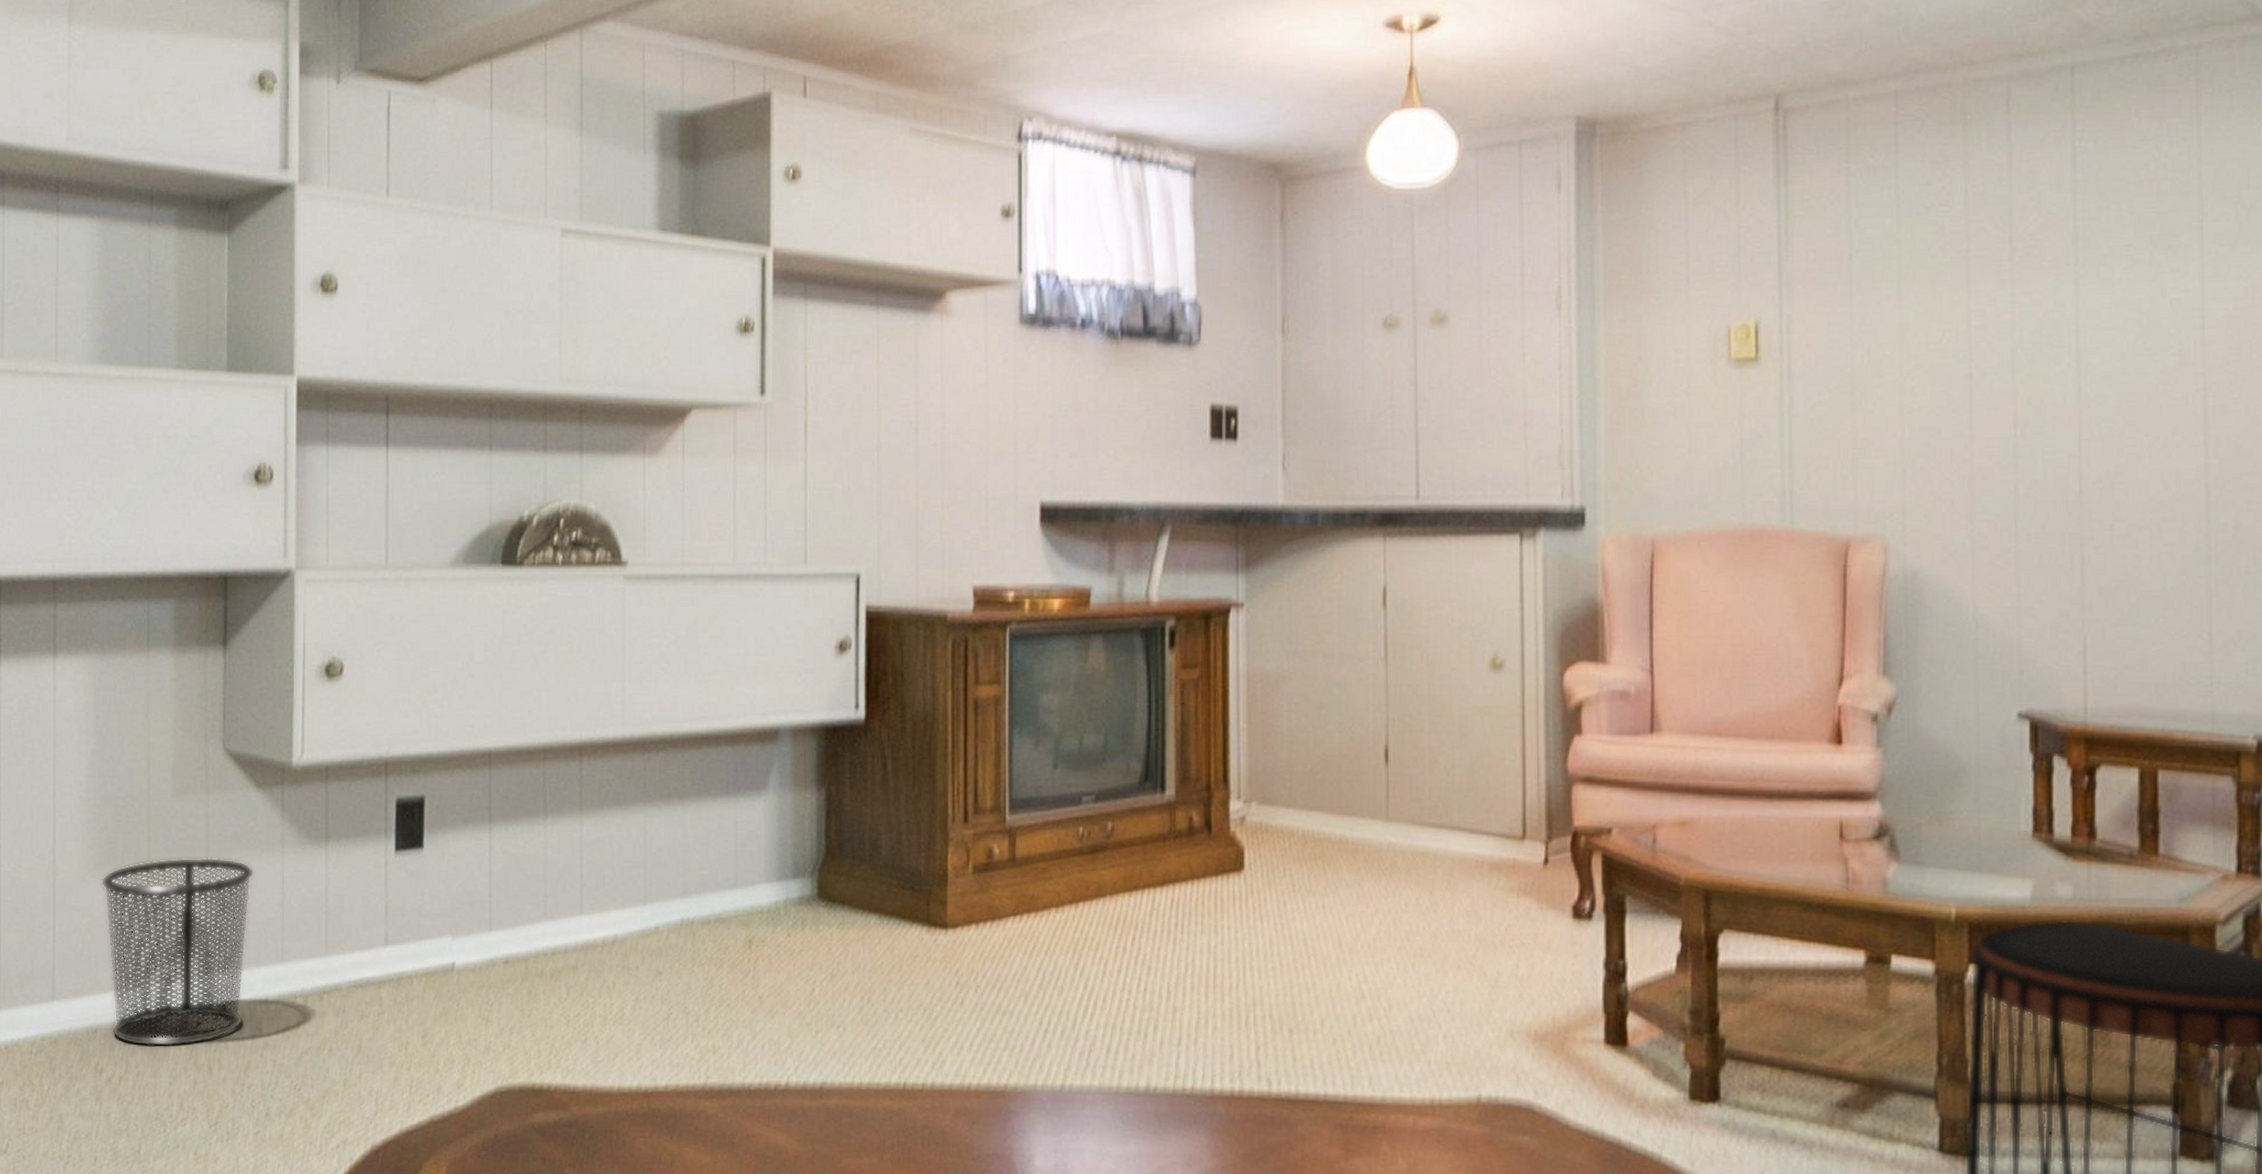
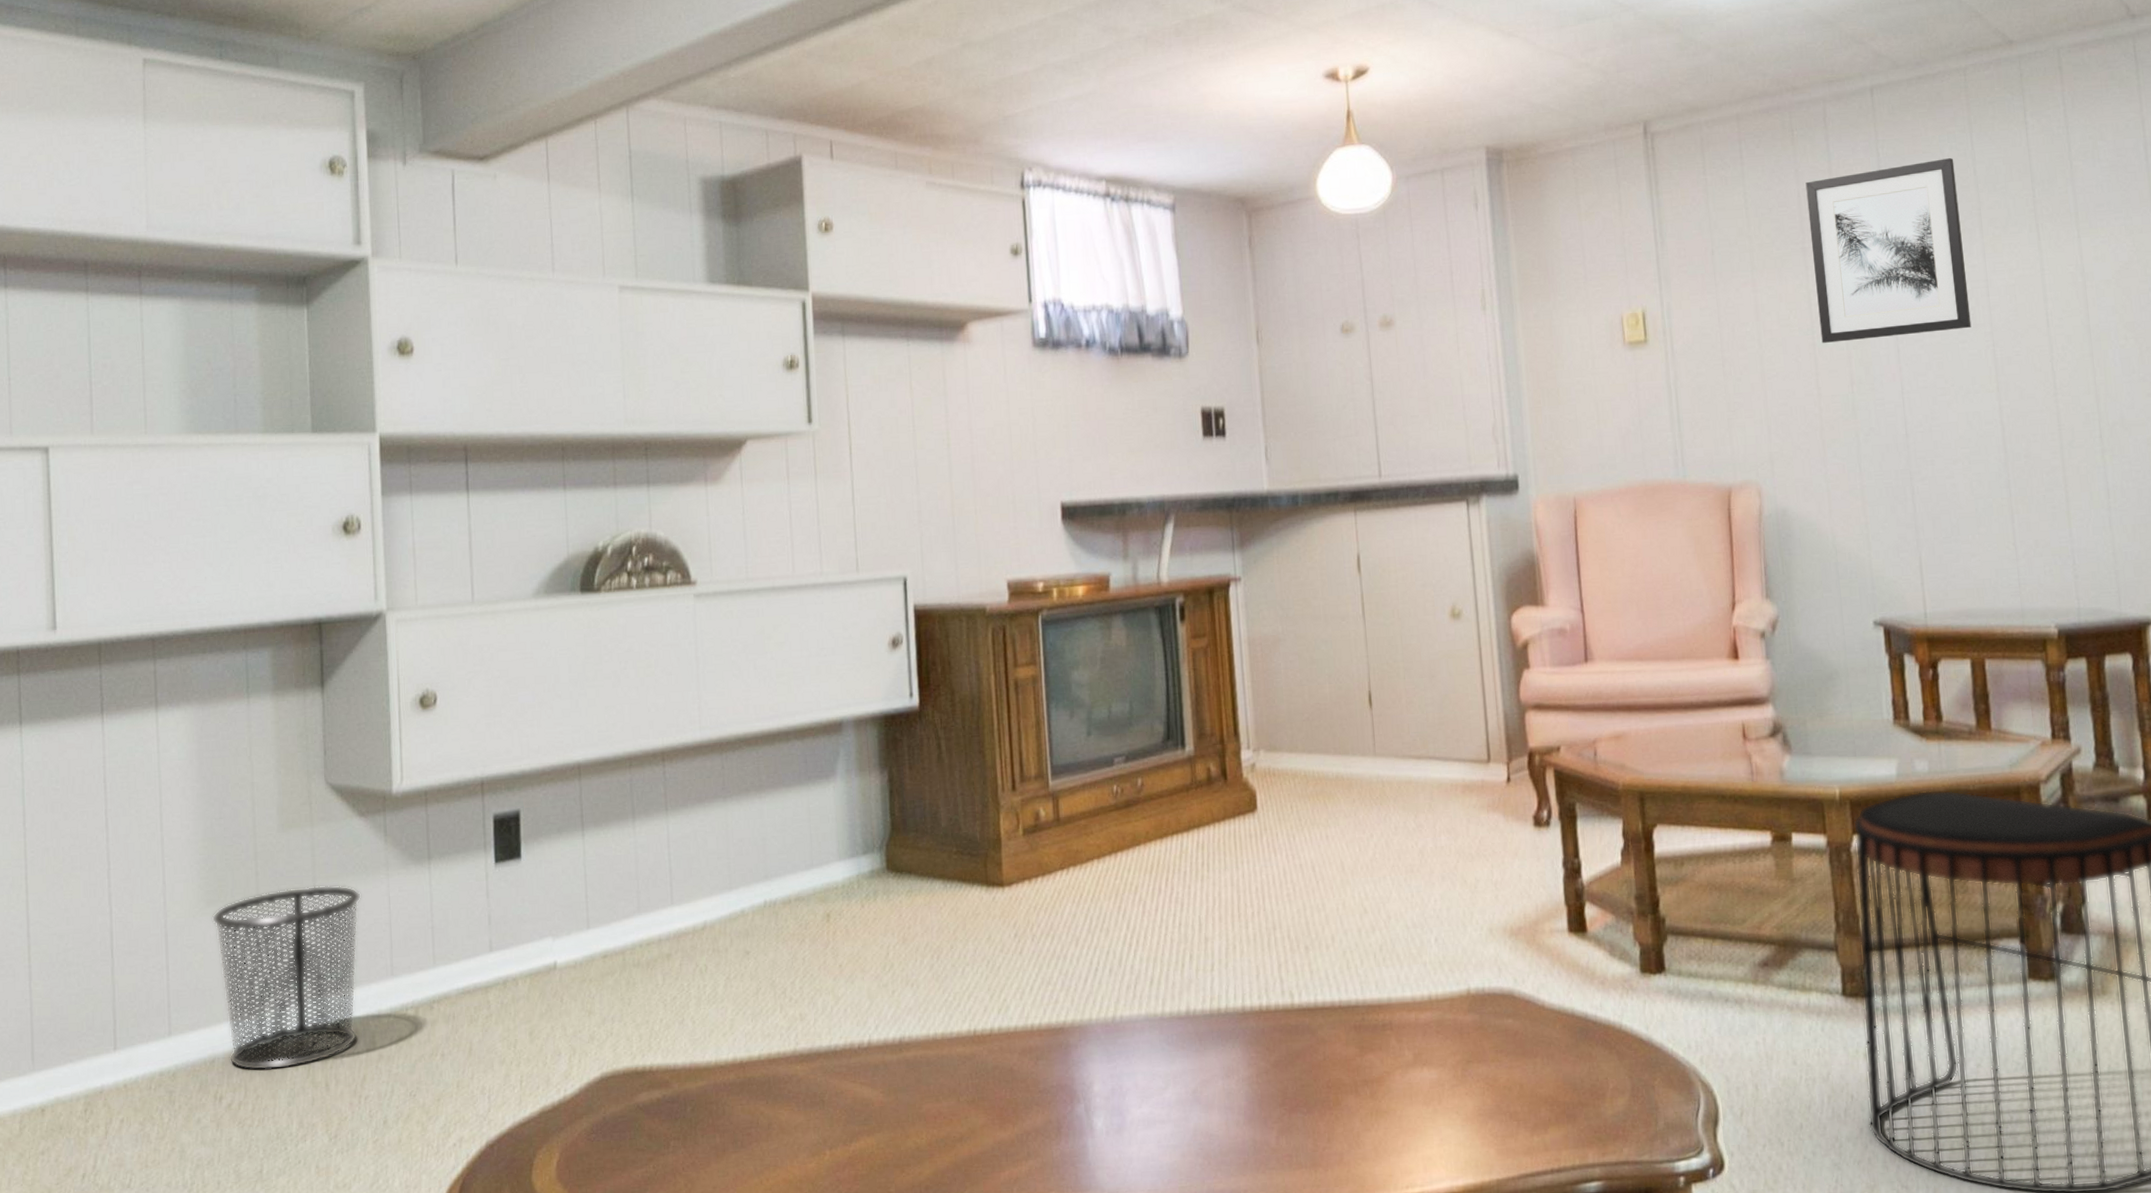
wall art: none [1976,157,2178,374] -> present [1805,158,1972,343]

